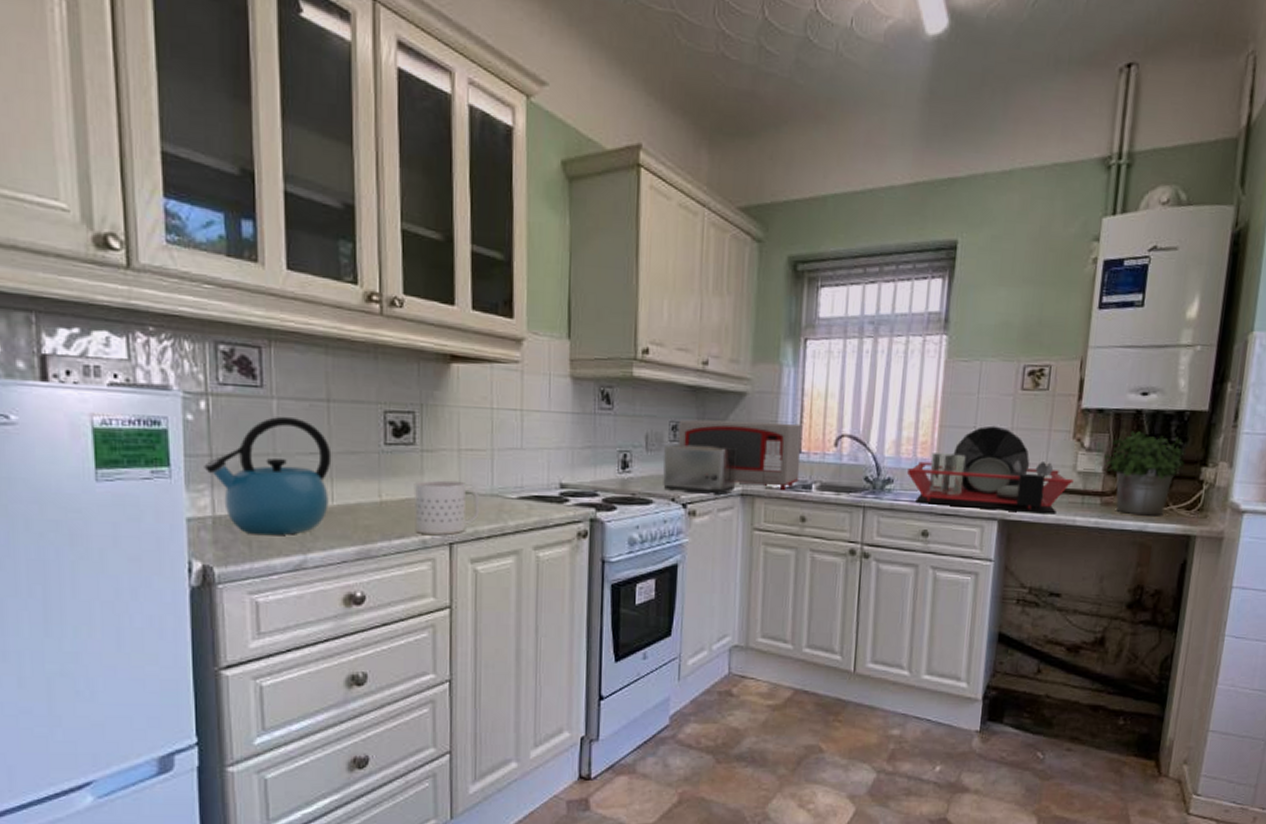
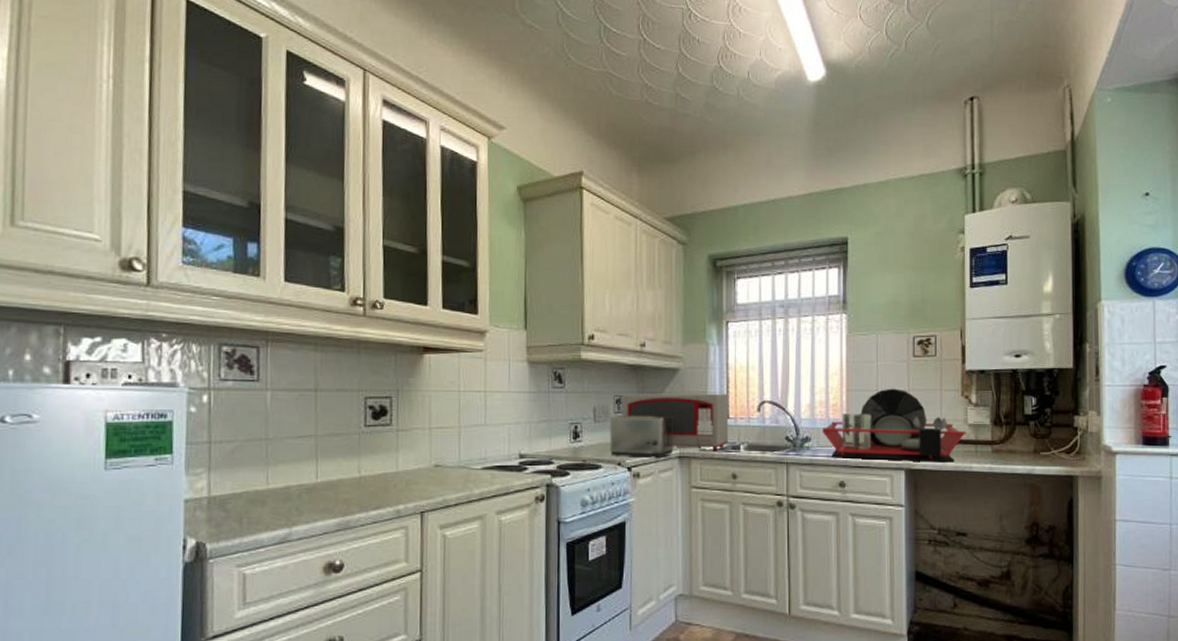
kettle: present [204,416,332,536] -> none [203,405,318,512]
mug: present [413,480,480,535] -> none [389,455,448,504]
potted plant: present [1104,431,1185,516] -> none [990,387,1060,460]

